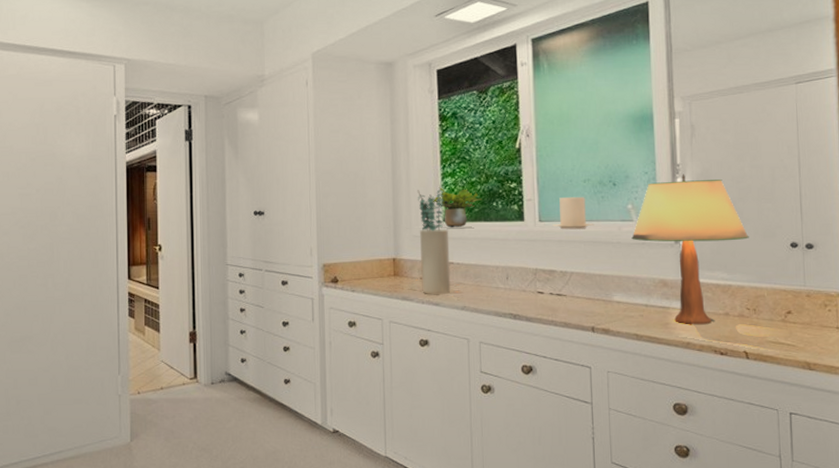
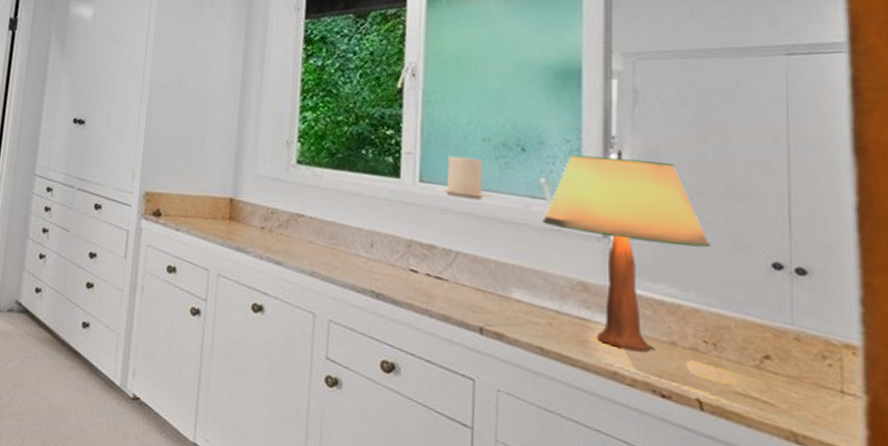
vase: present [418,185,451,295] -> none [262,119,303,254]
potted plant: present [433,187,483,228] -> none [286,121,349,174]

